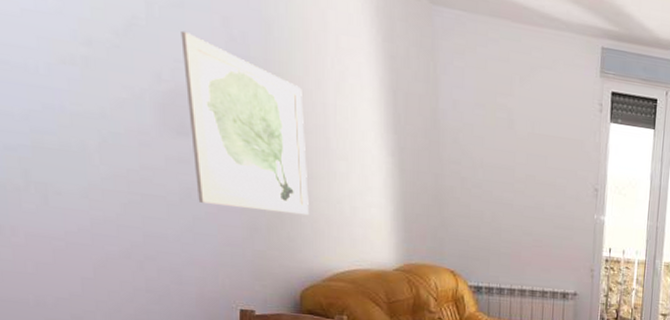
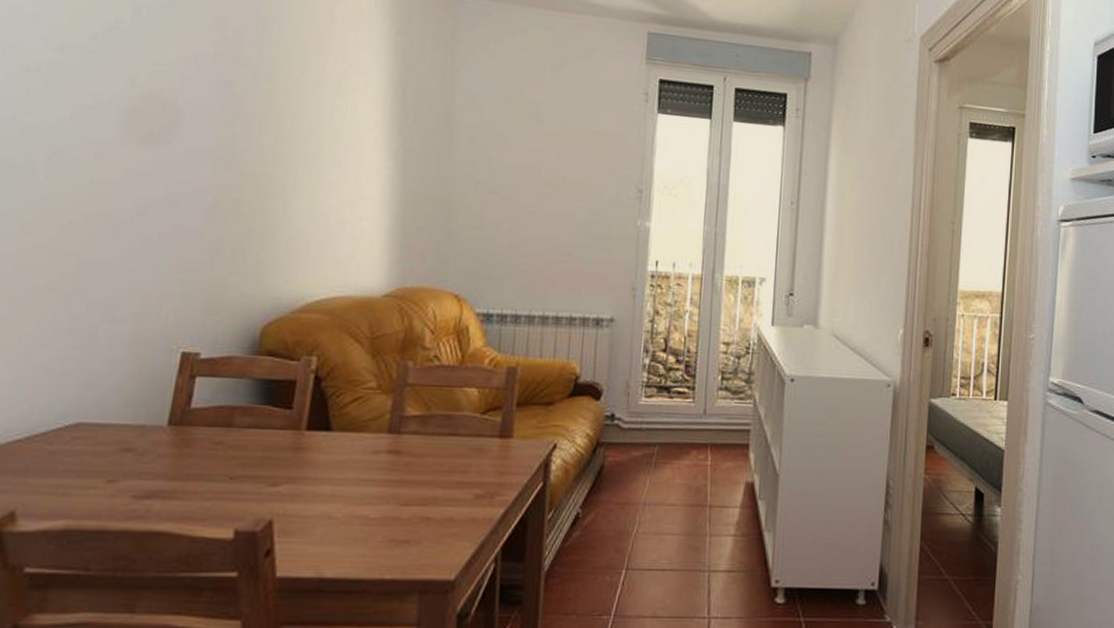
wall art: present [181,30,309,216] -> none [153,32,296,233]

